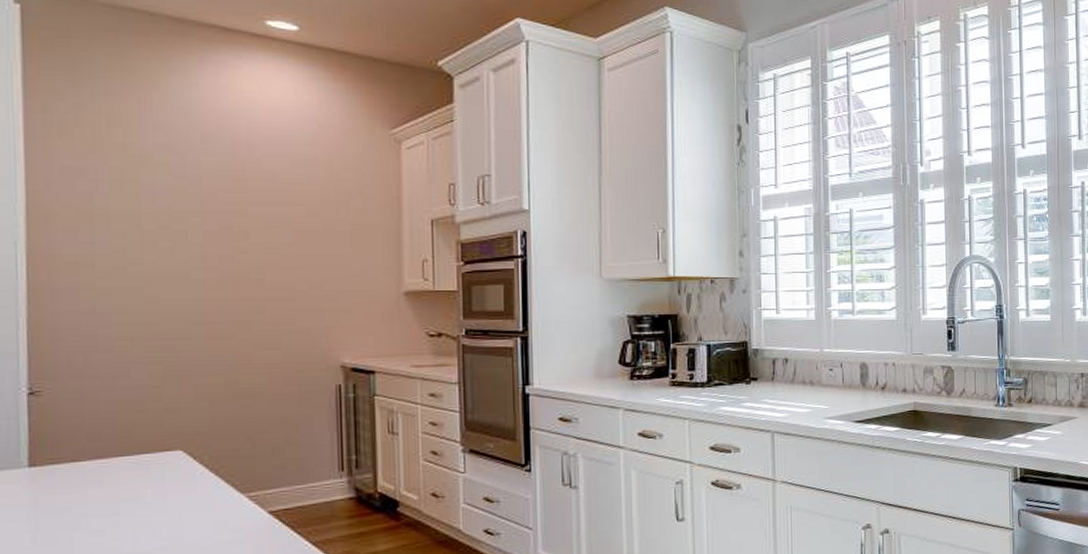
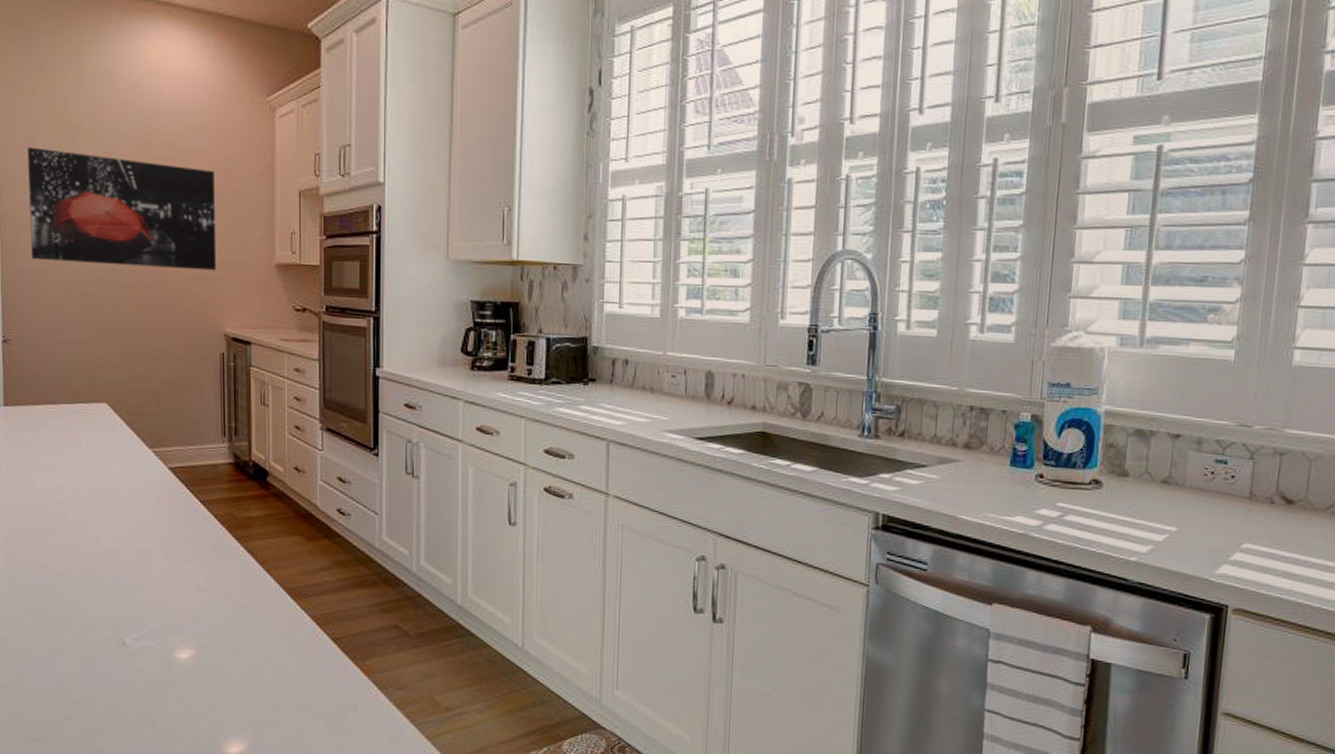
wall art: none [70,180,329,302] -> present [27,147,216,271]

